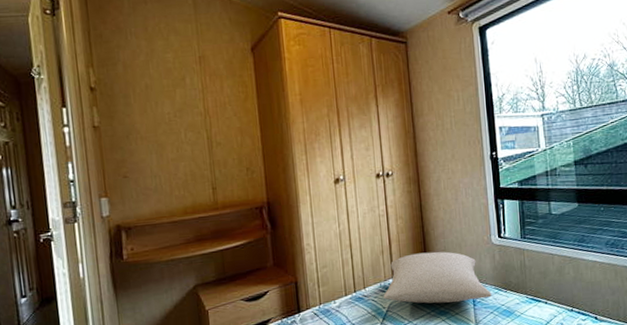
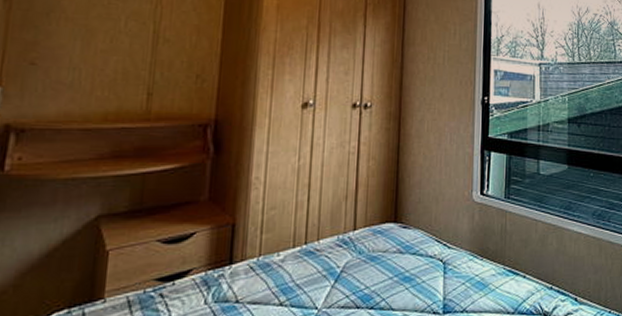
pillow: present [383,251,492,304] -> none [339,203,466,268]

